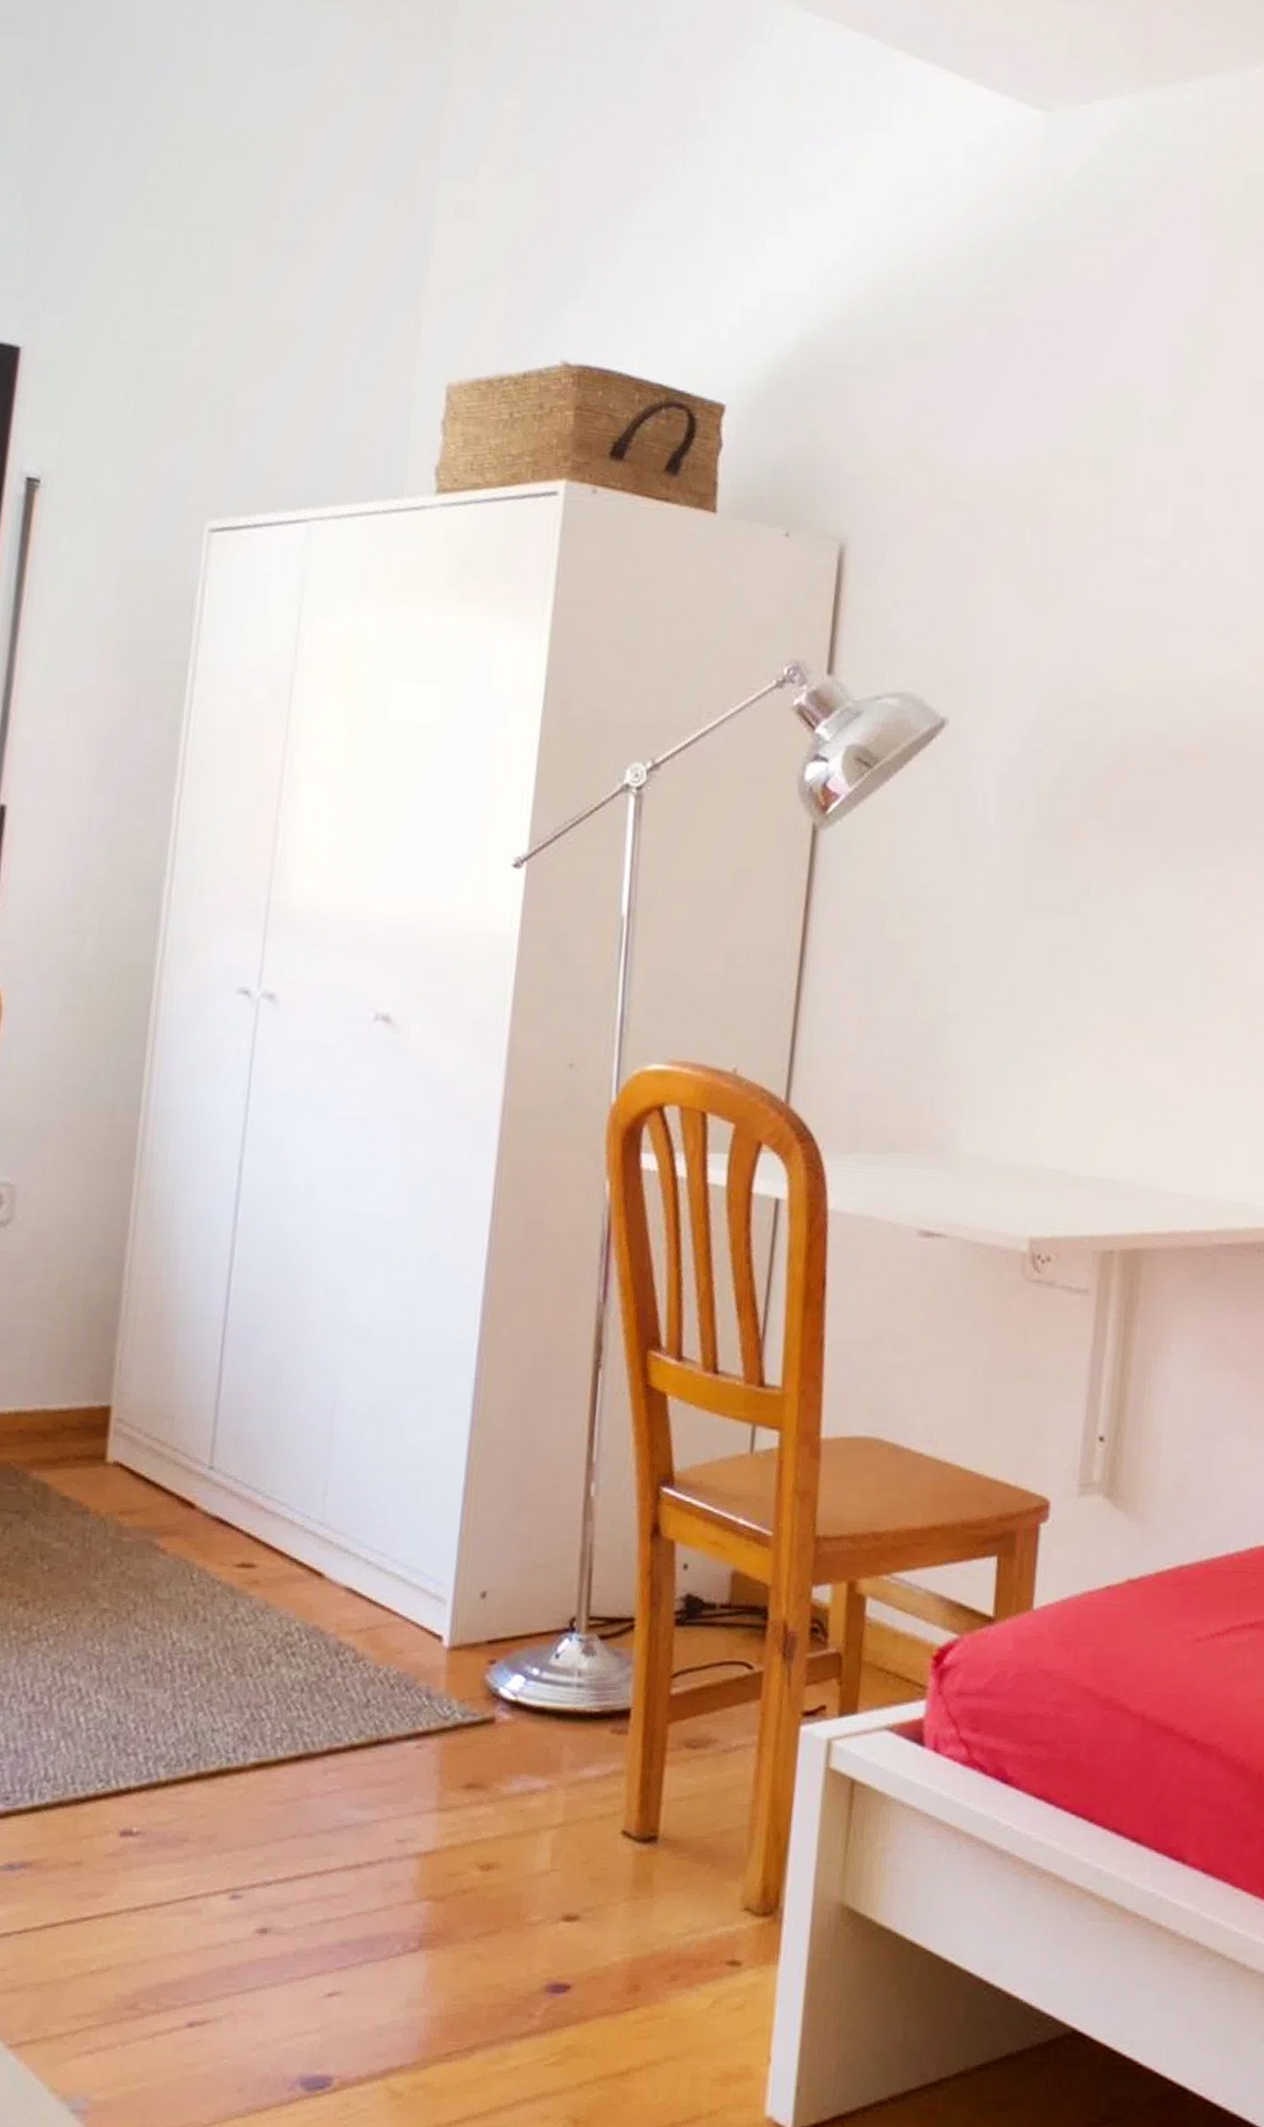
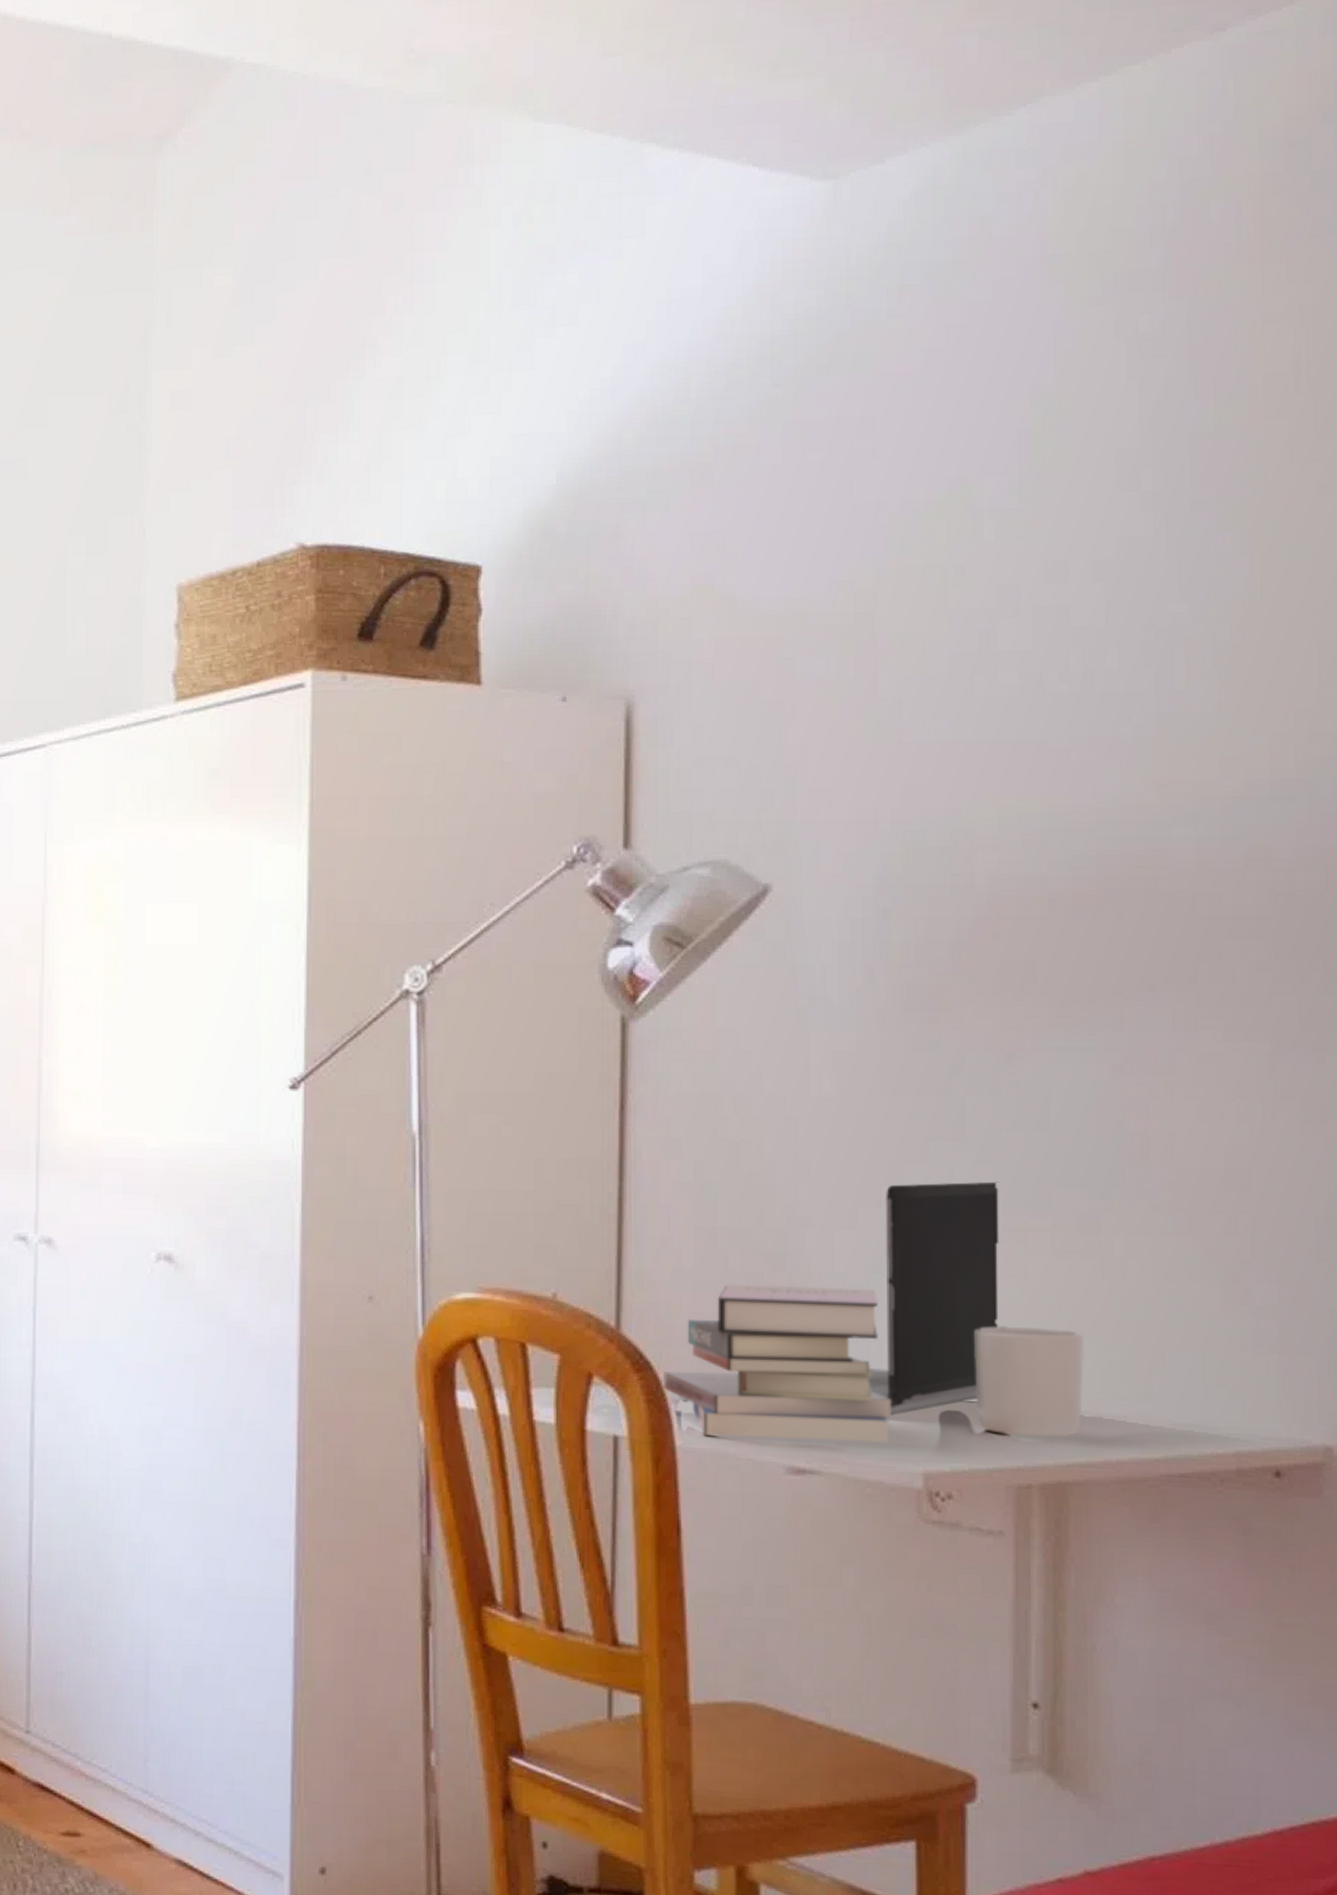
books: none [821,1067,1008,1212] -> present [662,1283,891,1444]
laptop computer: none [991,988,1109,1188] -> present [868,1181,1008,1416]
mug: none [1075,1114,1164,1210] -> present [974,1327,1085,1437]

